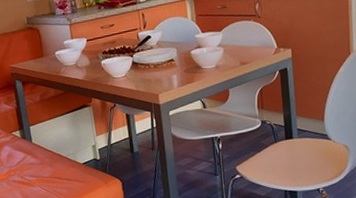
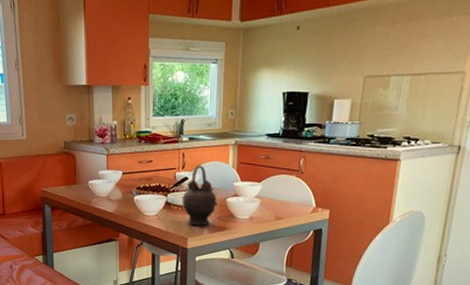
teapot: none [147,22,184,82] -> present [182,165,218,226]

